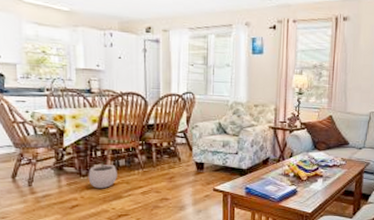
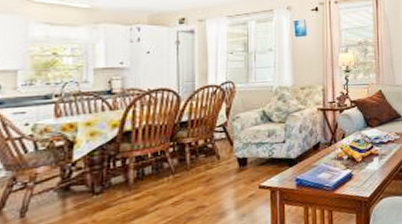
plant pot: present [88,160,117,189] -> none [103,170,141,207]

